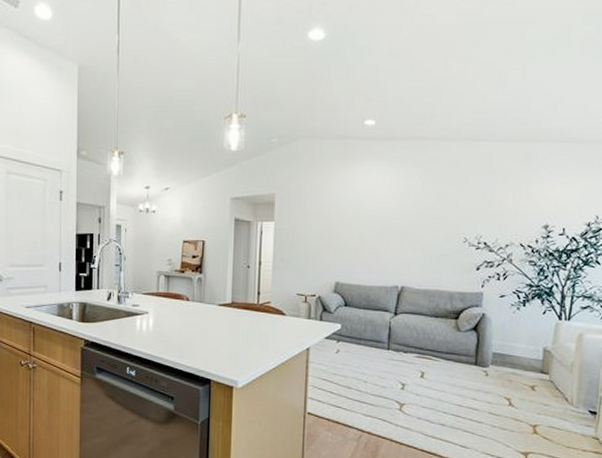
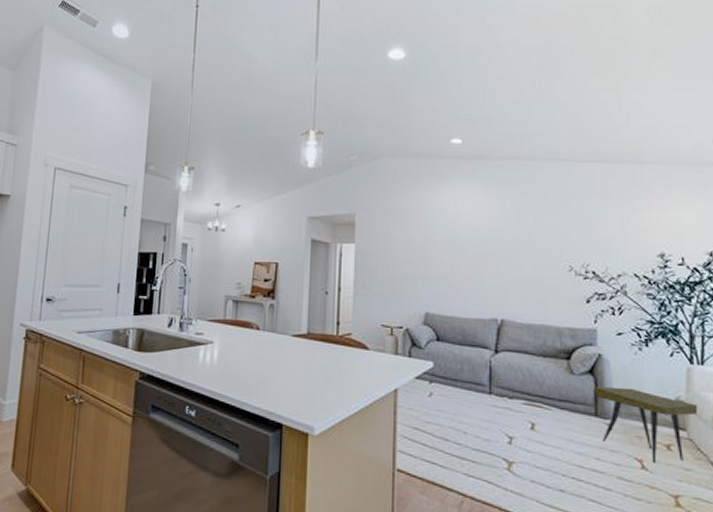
side table: none [475,340,561,401] -> present [592,386,698,463]

